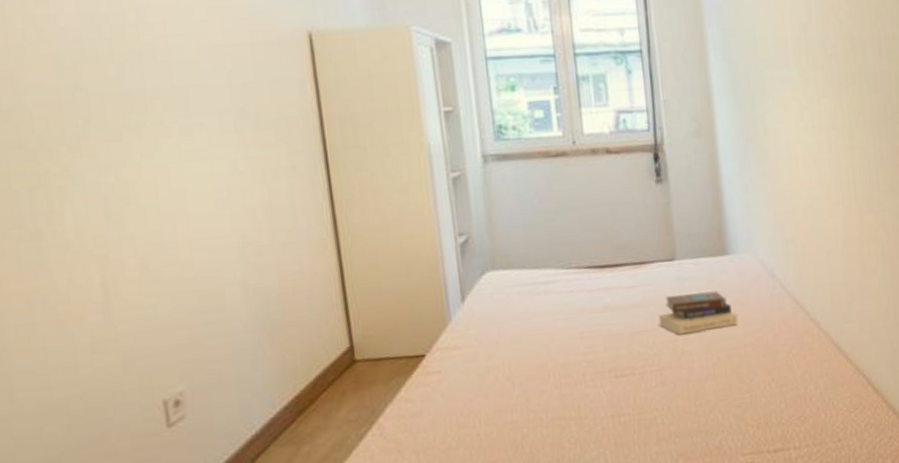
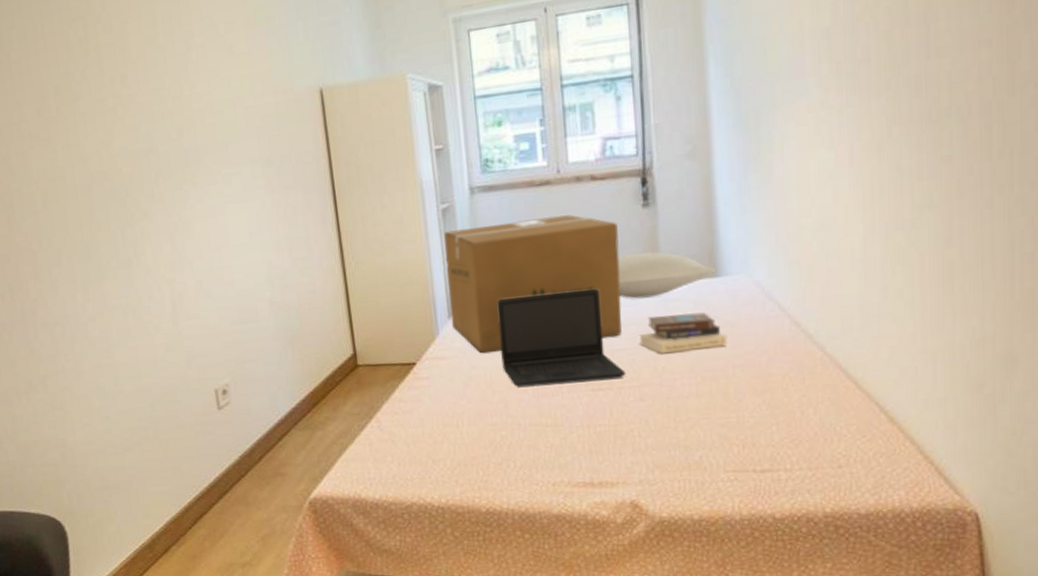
box: none [455,188,642,340] -> present [444,215,622,353]
laptop: none [514,266,647,377] -> present [497,288,626,387]
pillow: none [635,229,725,278] -> present [617,251,717,299]

